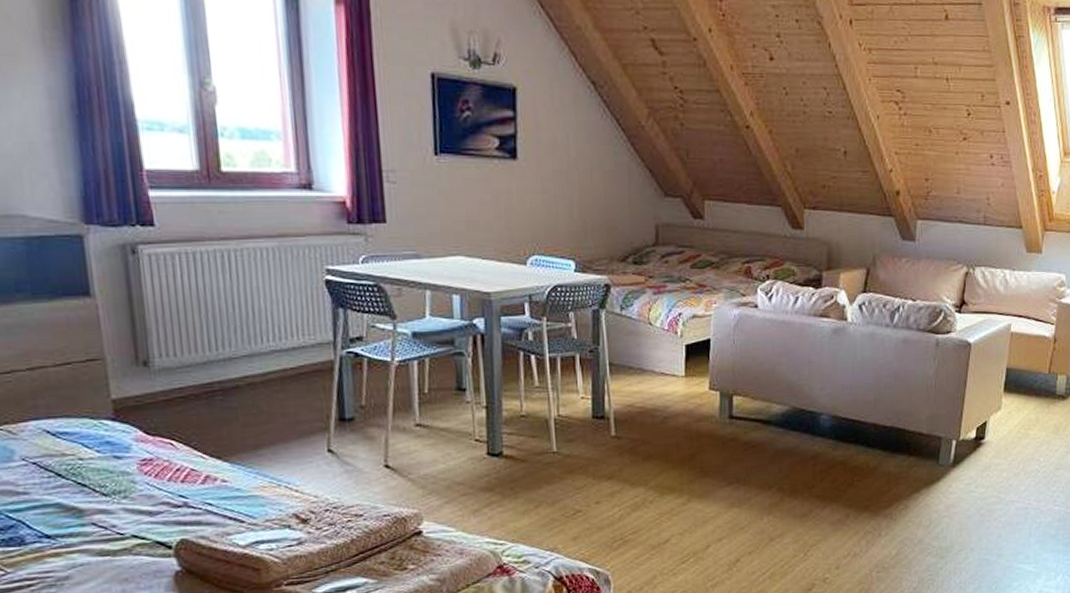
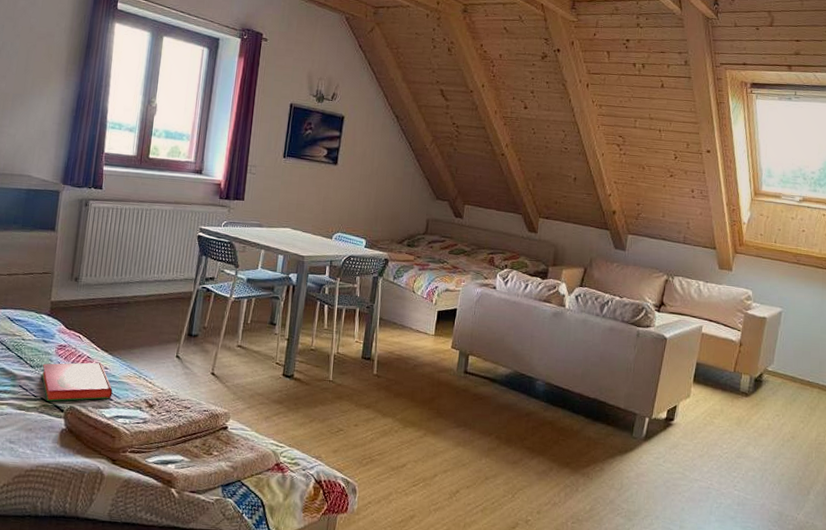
hardback book: none [122,474,243,538] -> present [42,362,113,402]

